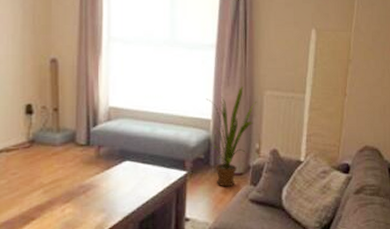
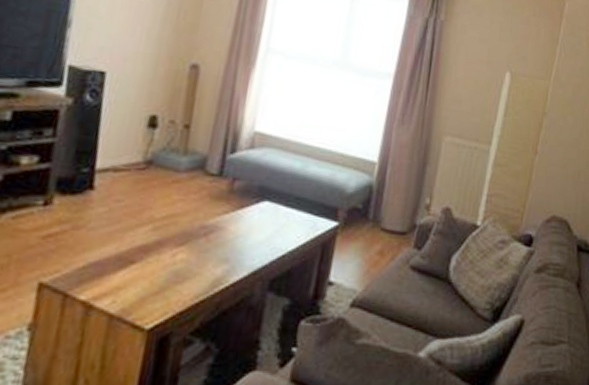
house plant: present [206,86,257,187] -> none [369,127,434,248]

